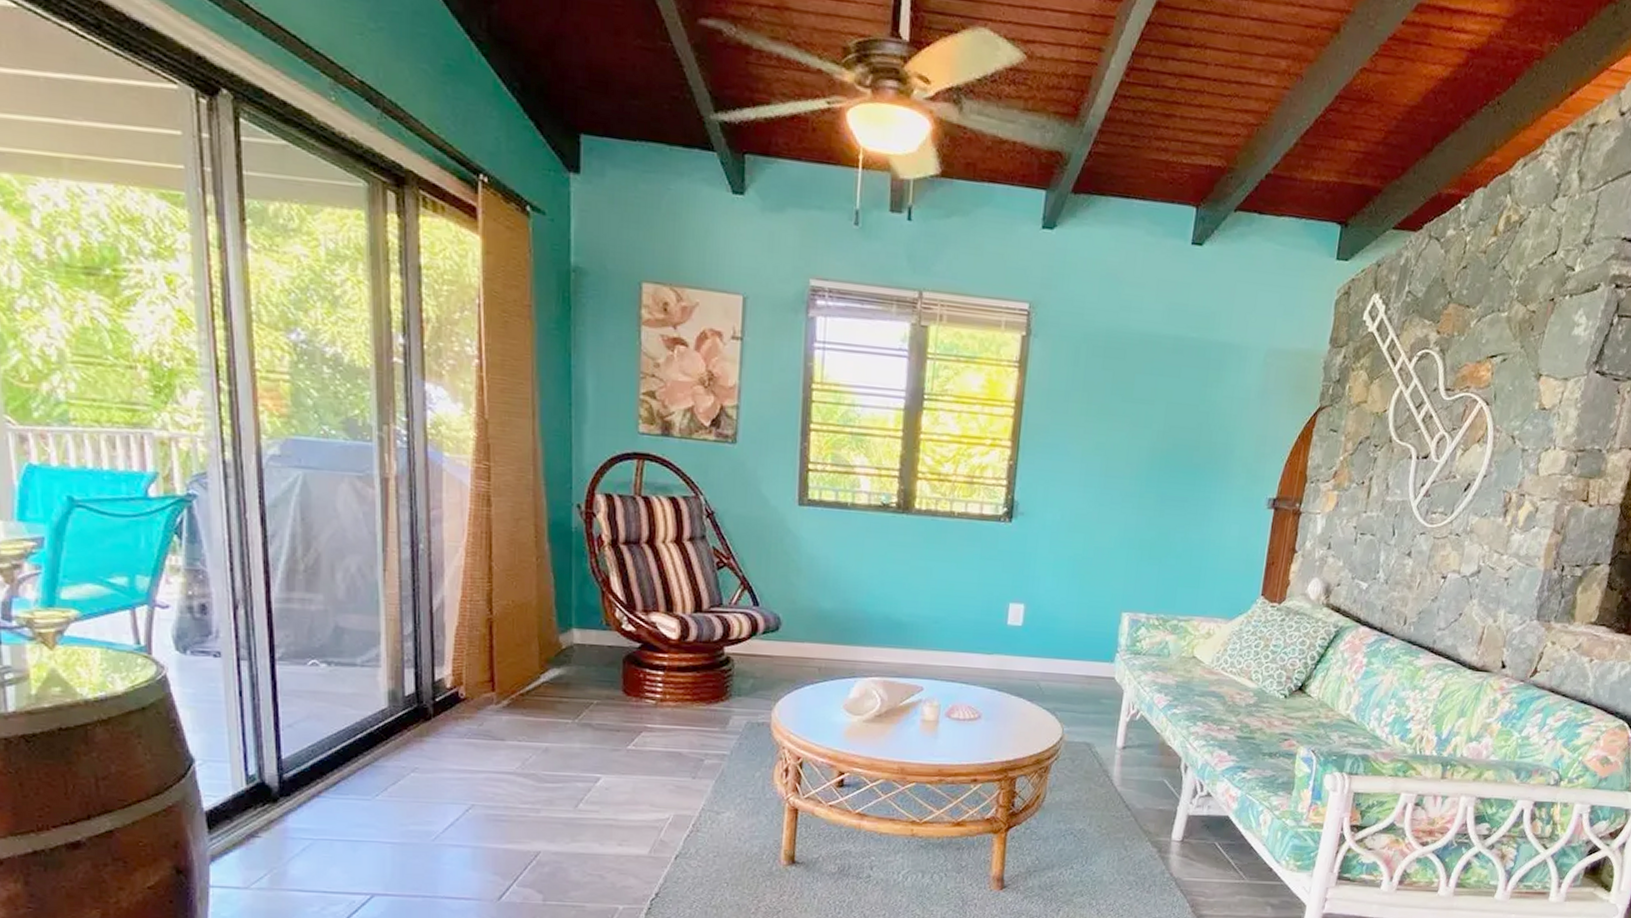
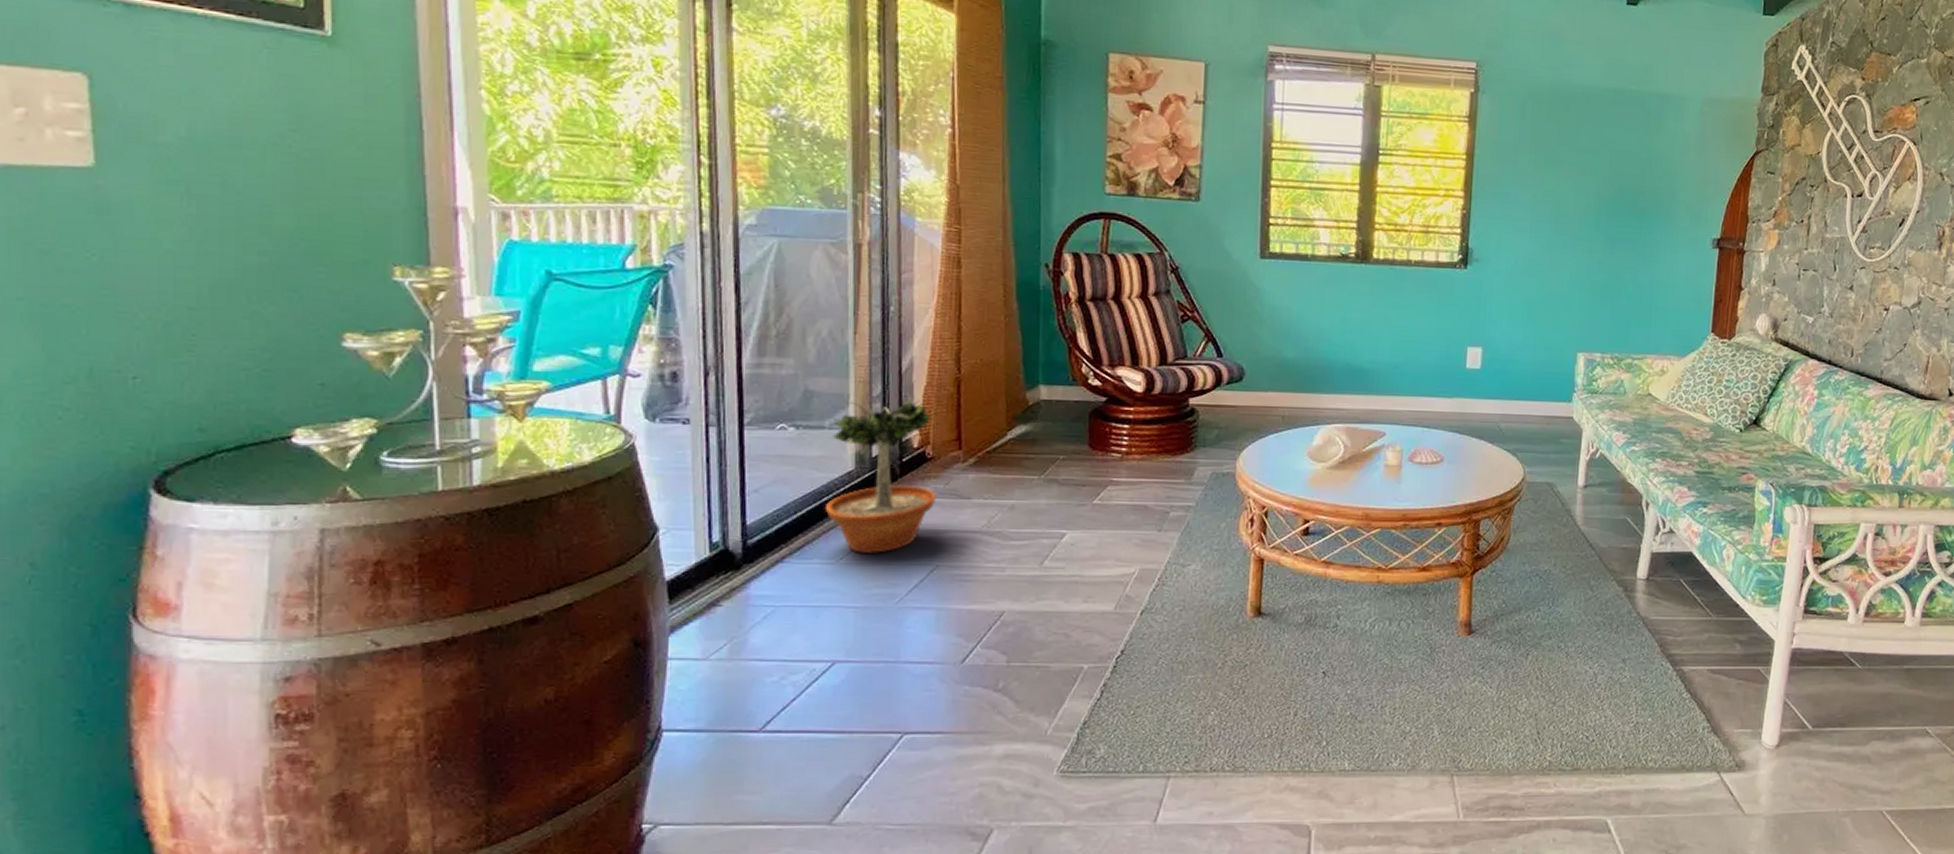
potted tree: none [359,628,471,792] -> present [824,390,937,555]

